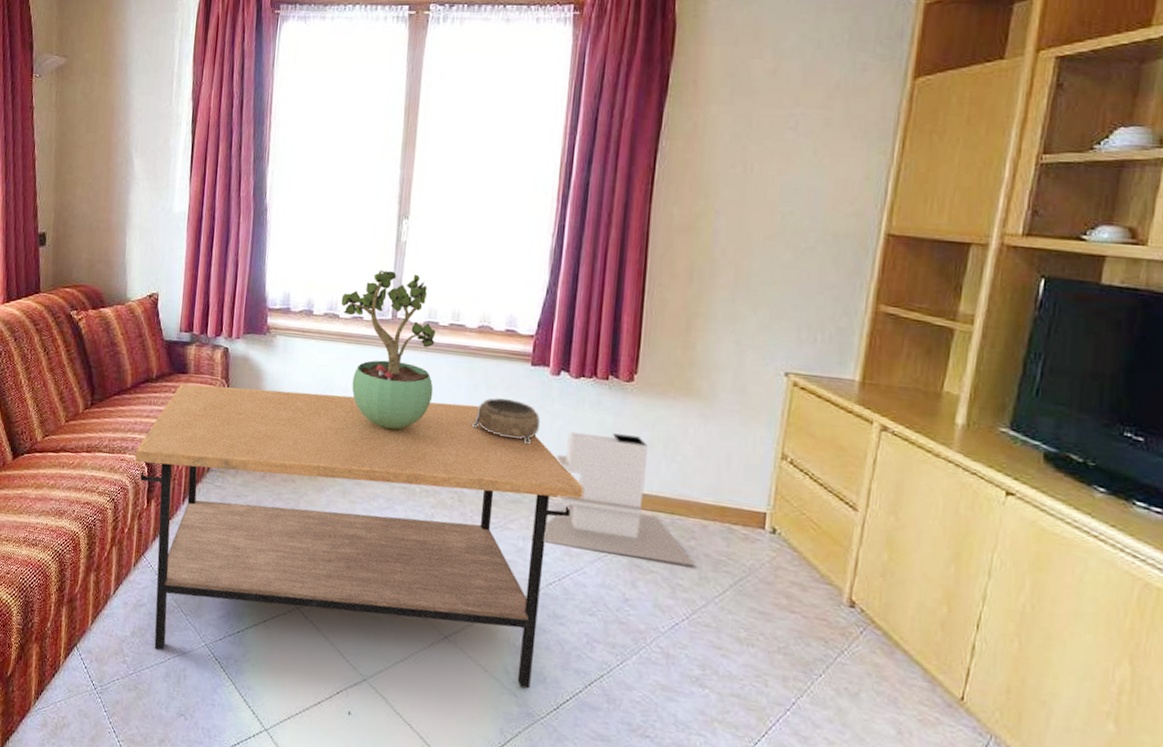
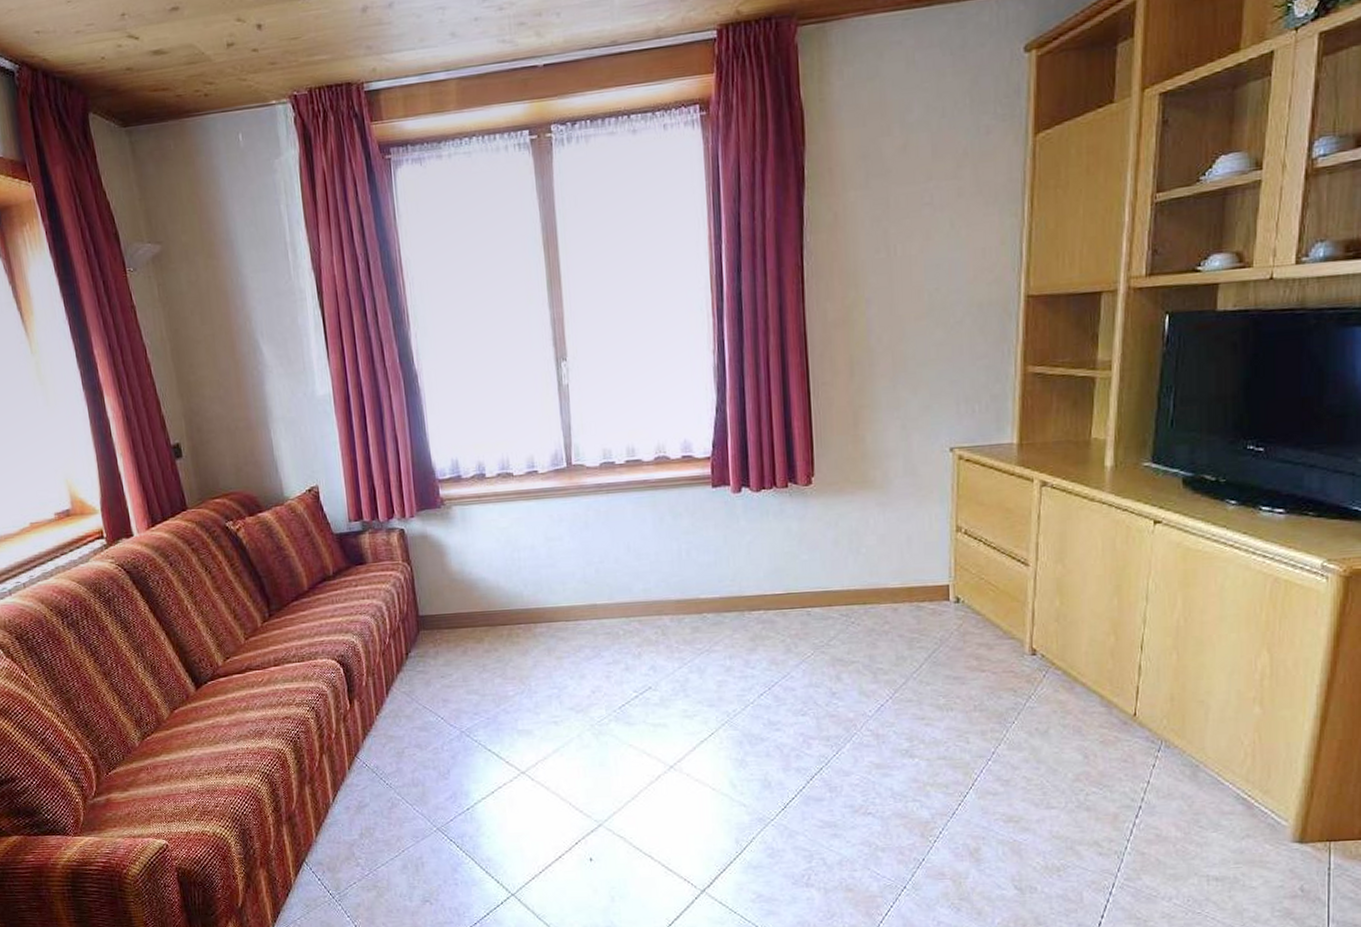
coffee table: present [135,383,584,689] -> none [327,537,781,846]
potted plant: present [341,270,436,430] -> none [512,416,621,579]
decorative bowl: present [471,398,540,445] -> none [663,525,729,566]
fireplace: present [531,431,696,567] -> none [737,537,892,657]

